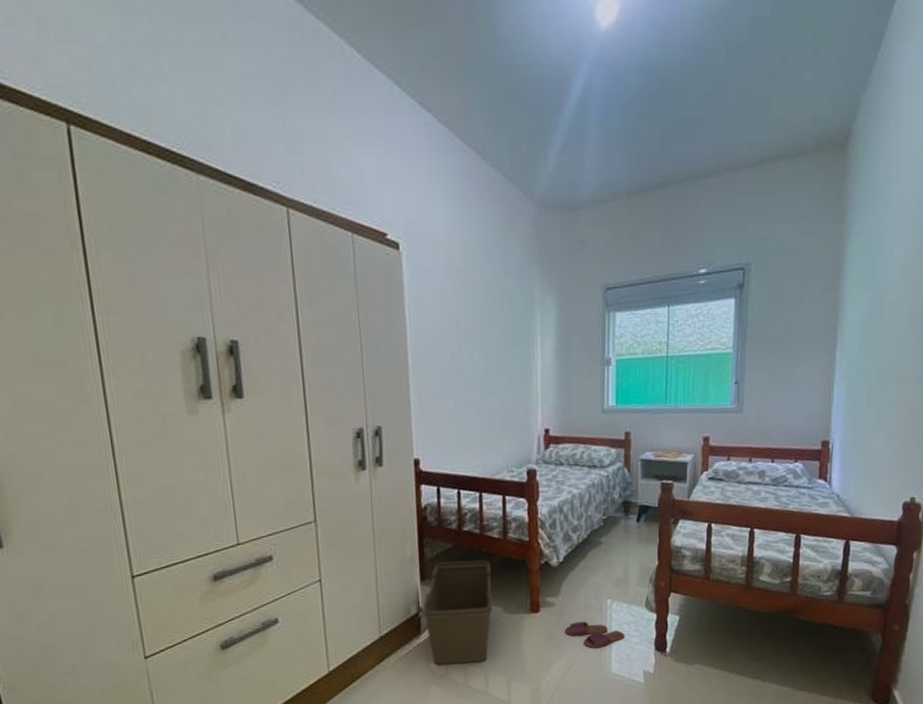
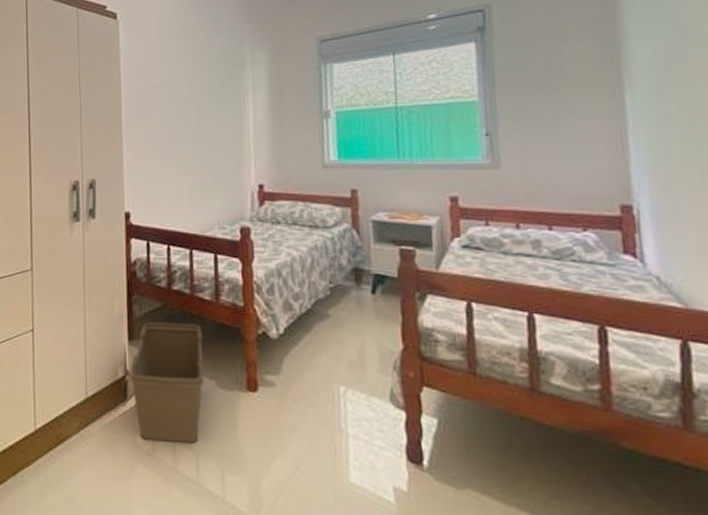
slippers: present [565,621,625,649] -> none [289,409,365,447]

